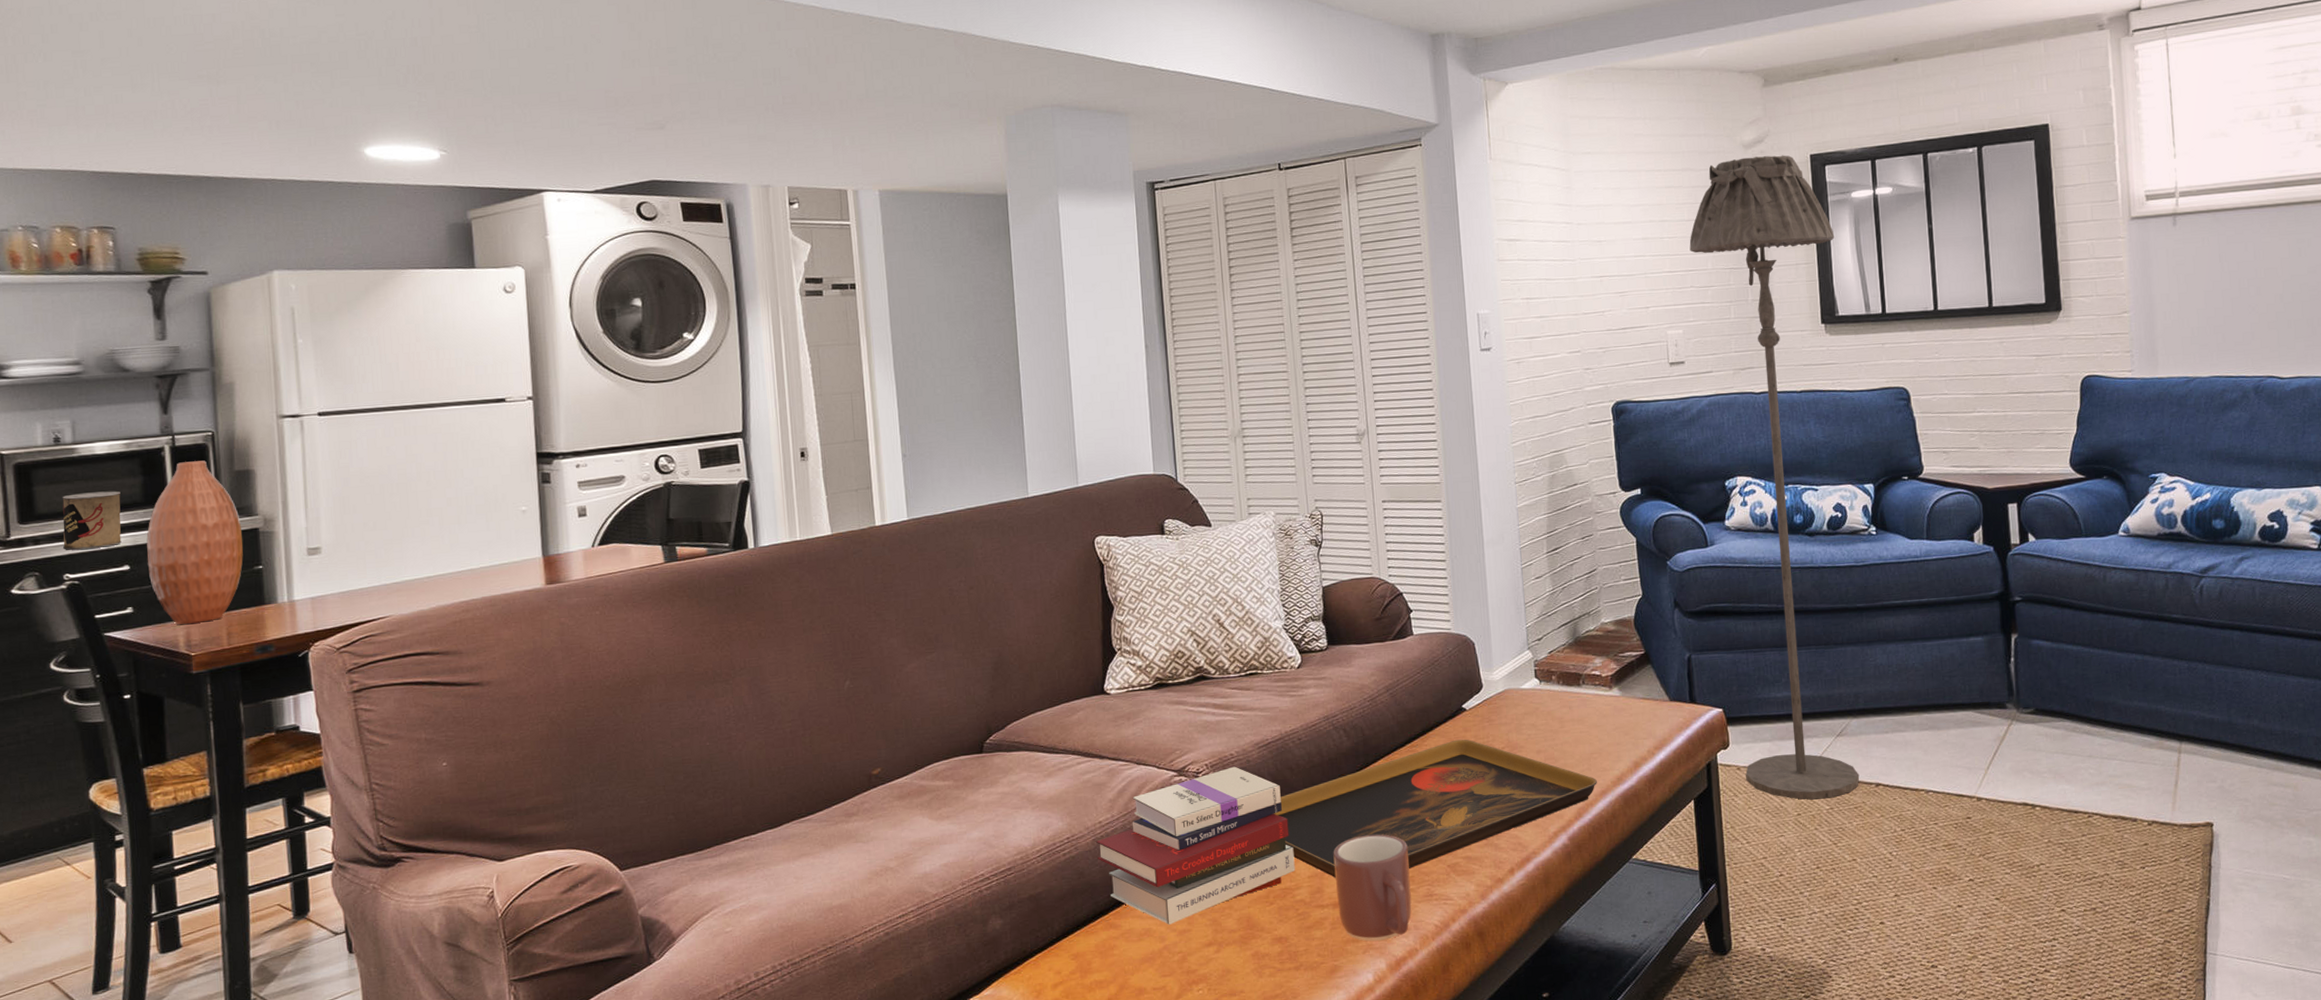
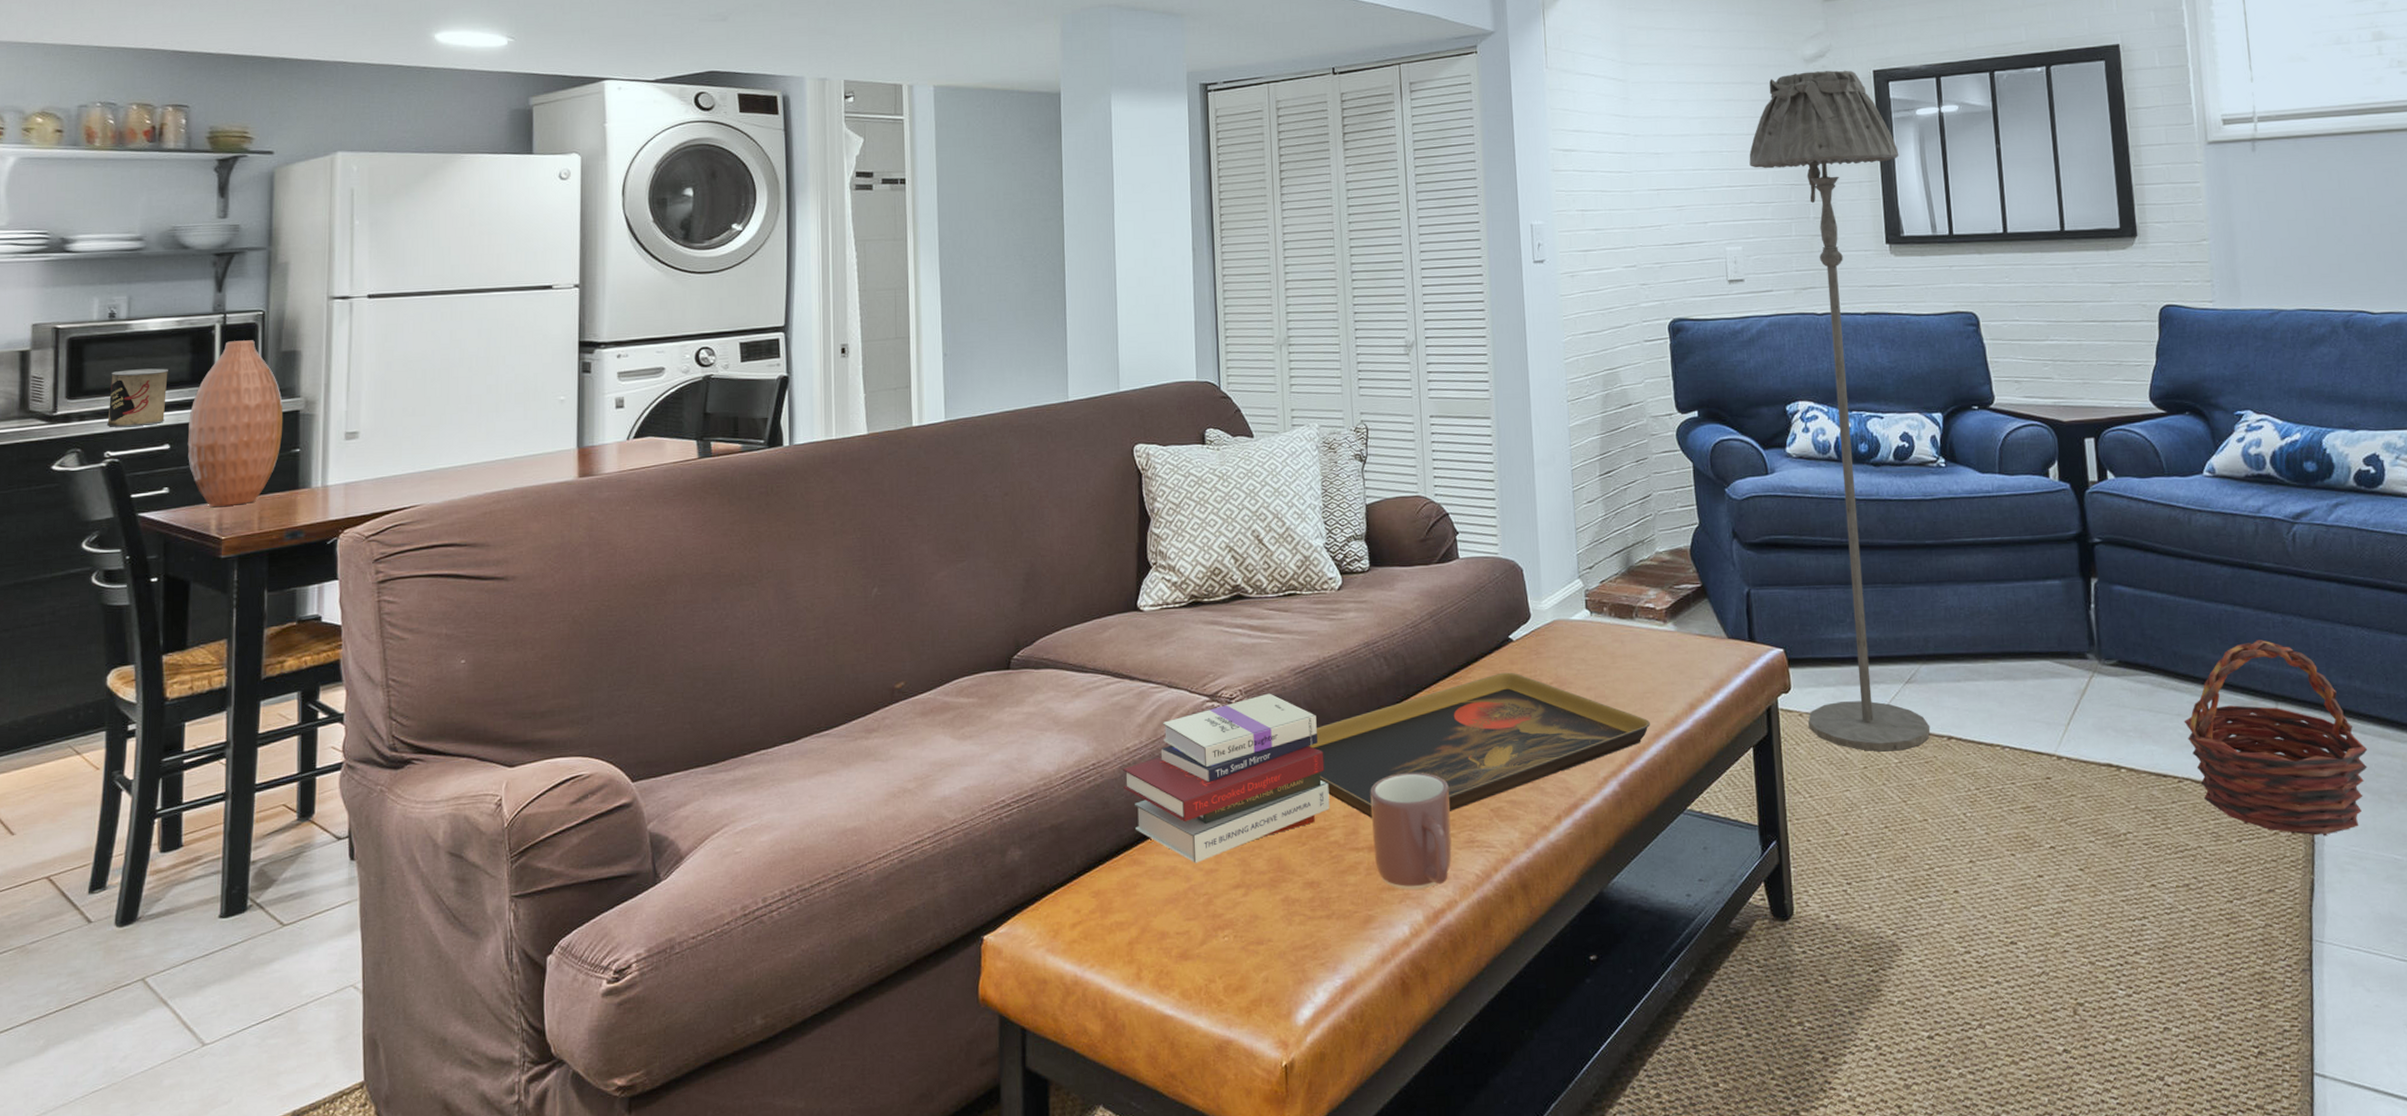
basket: none [2094,685,2263,861] -> present [2183,640,2368,836]

